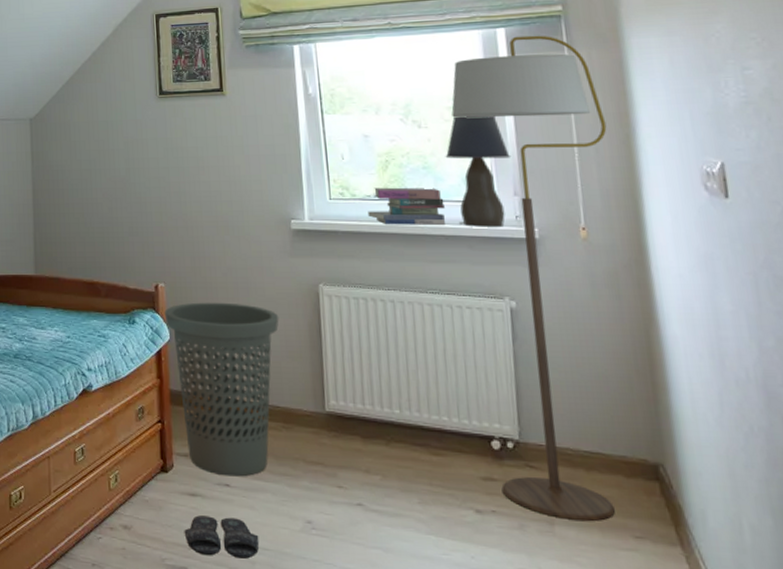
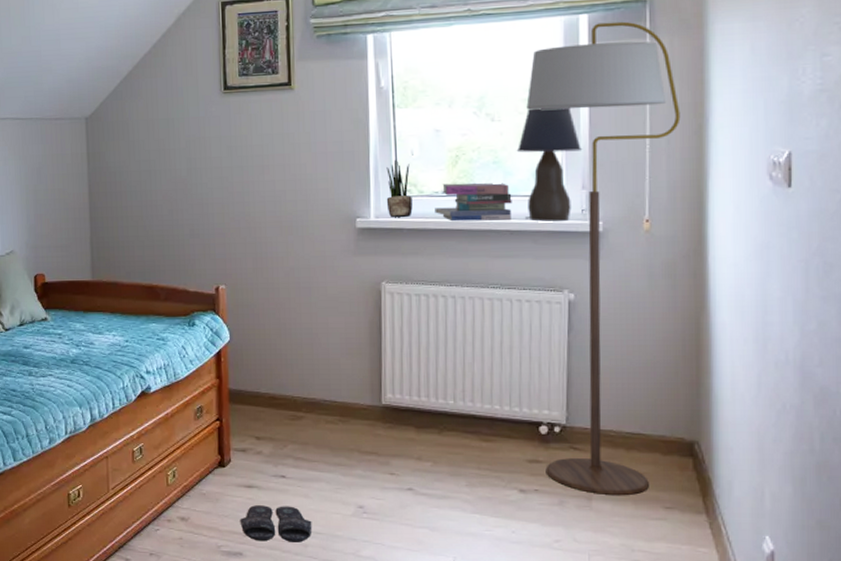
laundry basket: present [164,302,279,477] -> none [225,302,340,468]
potted plant: none [318,163,346,221] -> present [386,159,413,218]

